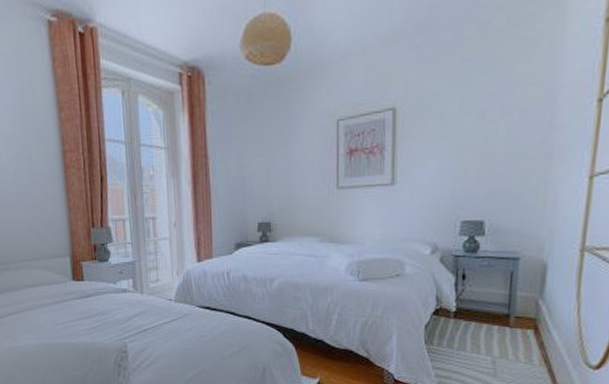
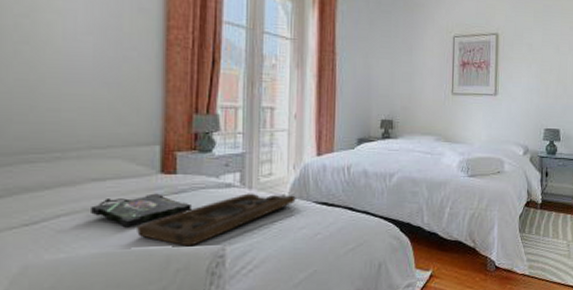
photo frame: none [29,297,98,325] -> present [91,193,191,228]
decorative tray: none [61,297,181,342] -> present [137,193,296,247]

